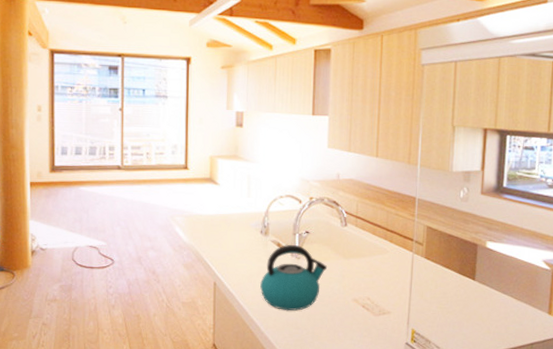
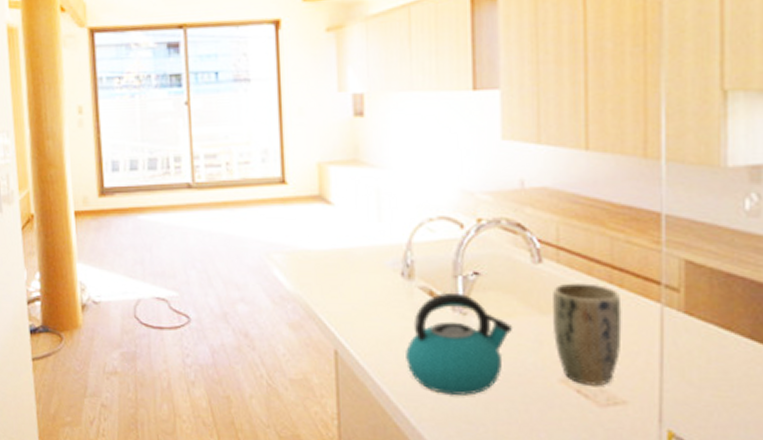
plant pot: none [351,239,391,303] -> present [552,283,622,386]

